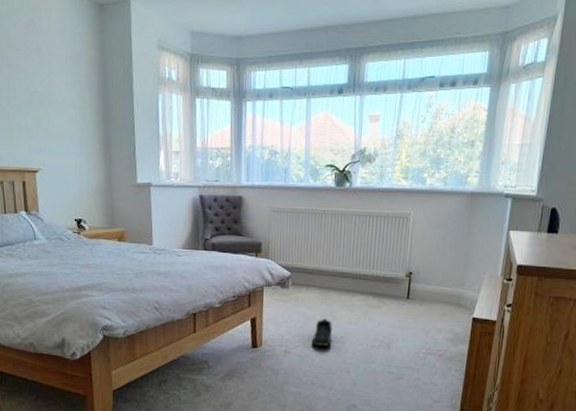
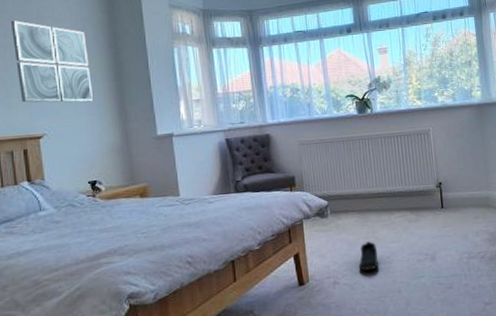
wall art: none [13,52,83,142] -> present [10,20,94,103]

